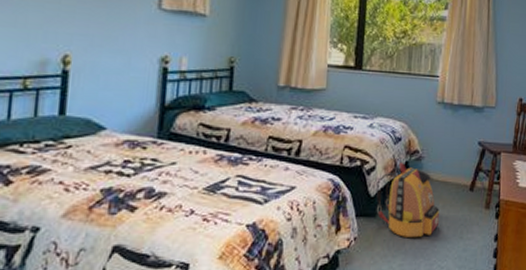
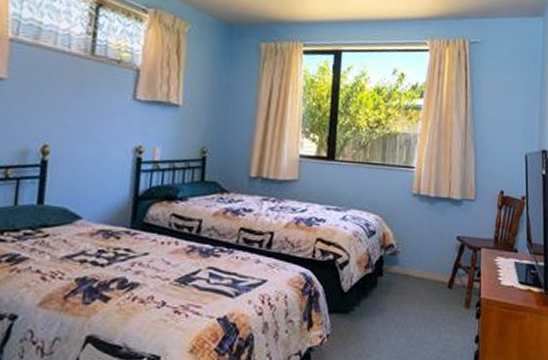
backpack: present [376,162,440,237] -> none [349,256,417,336]

